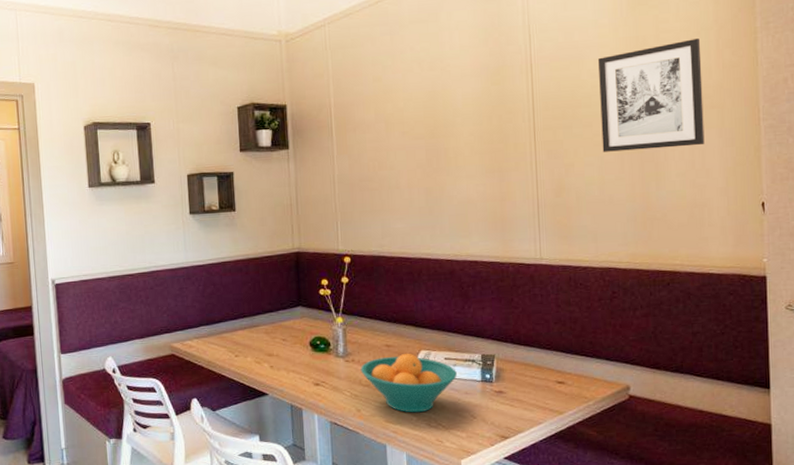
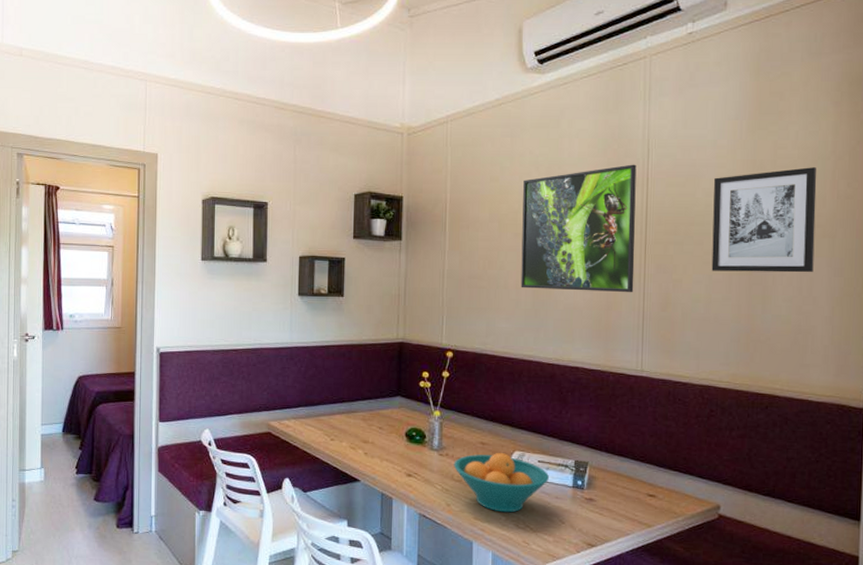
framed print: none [407,51,526,187] -> present [521,164,637,292]

